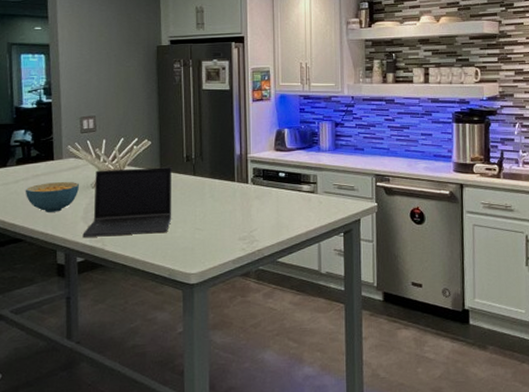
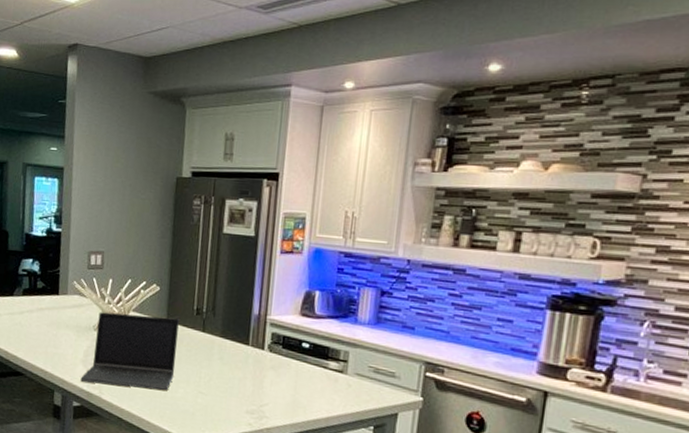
cereal bowl: present [25,182,79,212] -> none [28,318,81,351]

